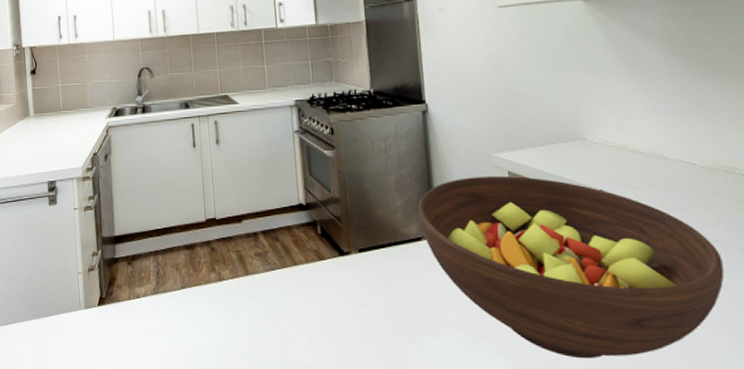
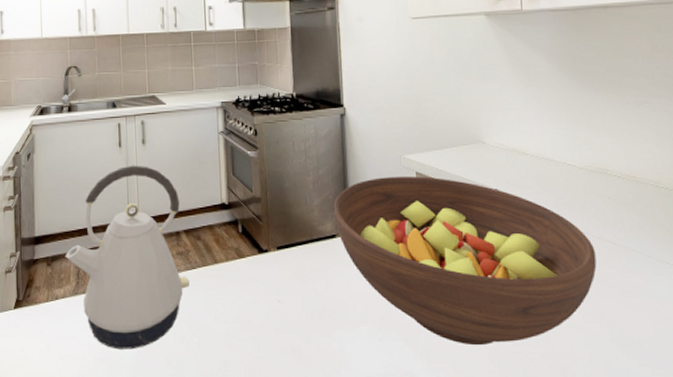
kettle: none [144,165,269,350] -> present [65,165,190,350]

